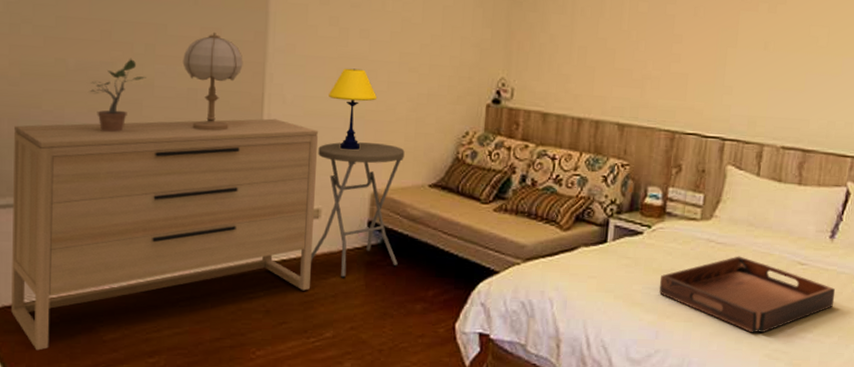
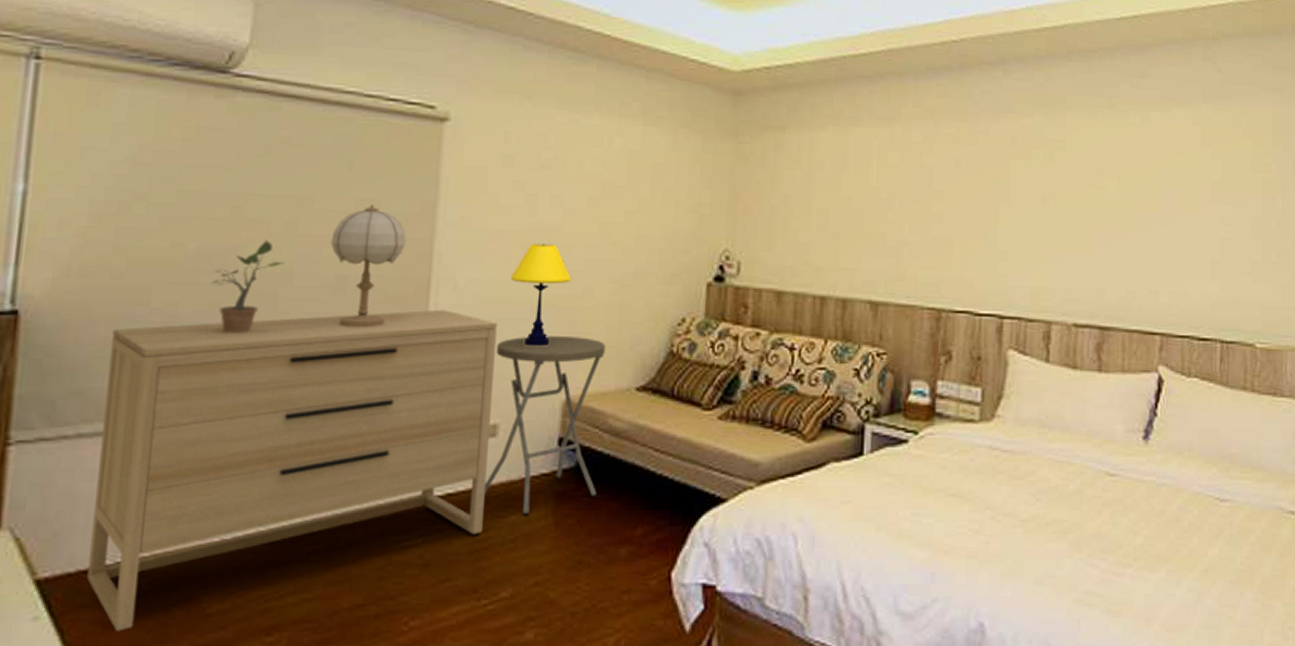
serving tray: present [659,256,835,333] -> none [932,467,1157,571]

